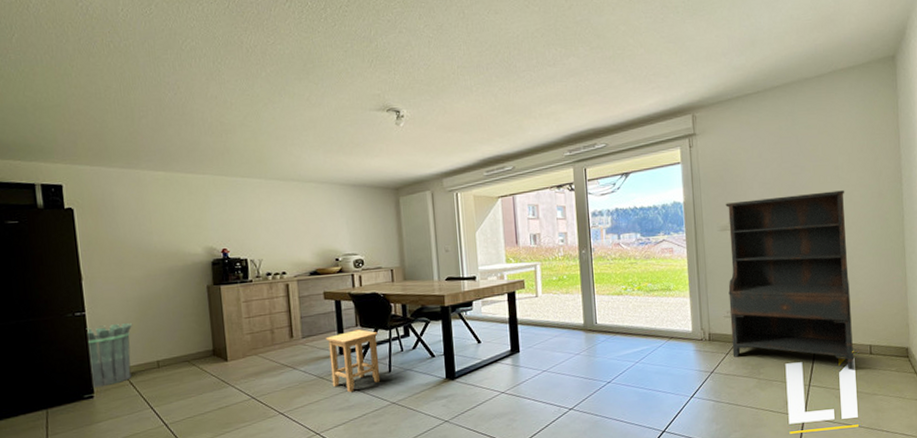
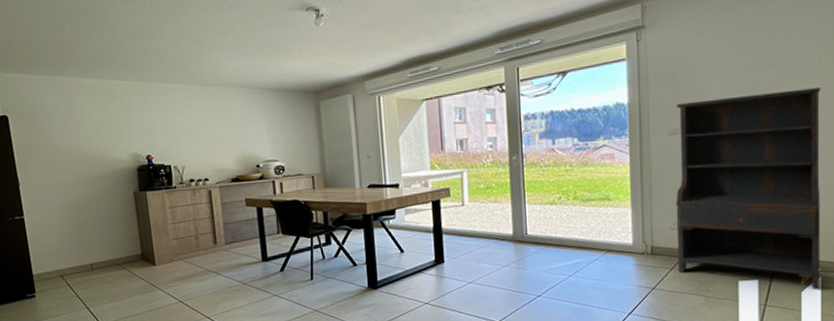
waste bin: present [86,323,133,388] -> none [25,227,68,288]
stool: present [325,329,381,393] -> none [248,237,303,299]

